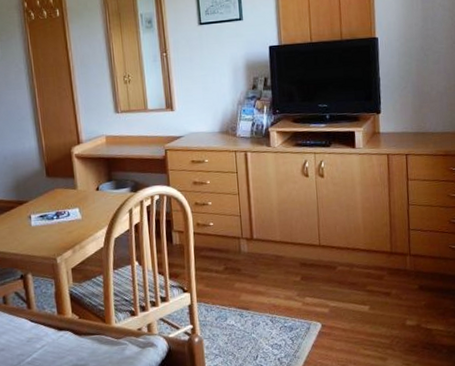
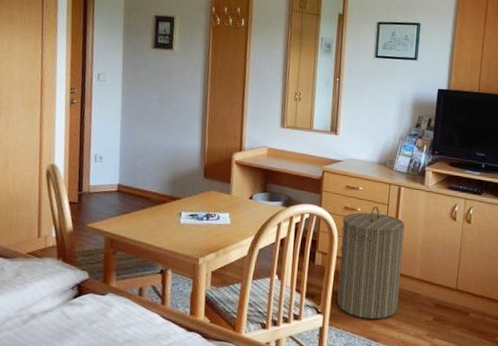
laundry hamper: none [194,175,264,290] -> present [337,206,405,320]

